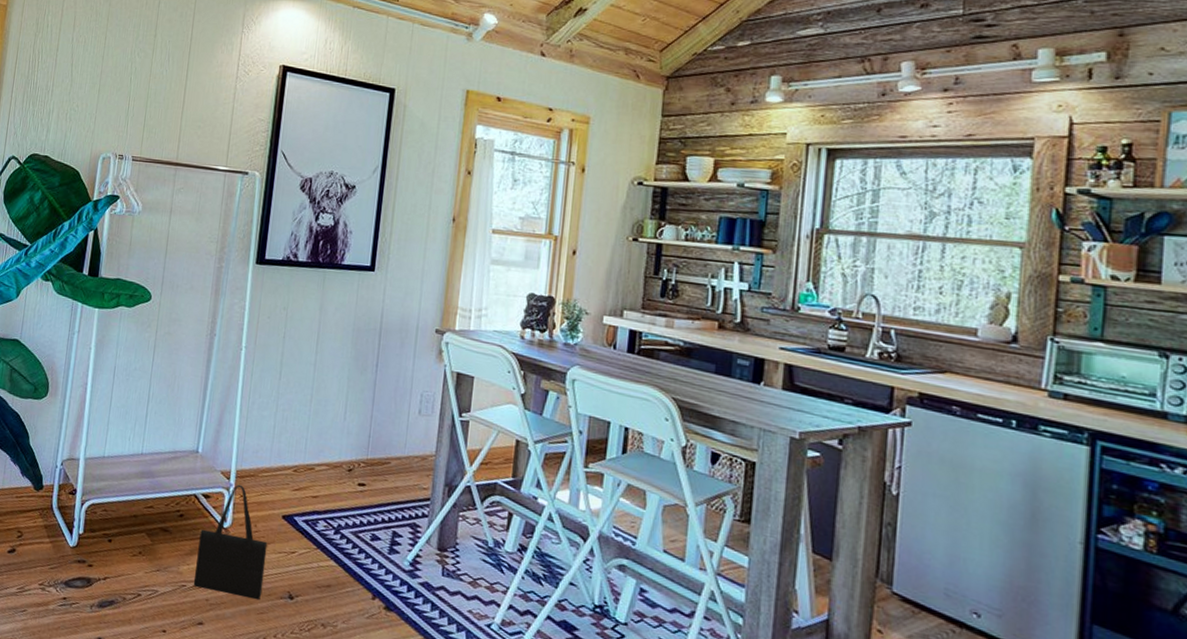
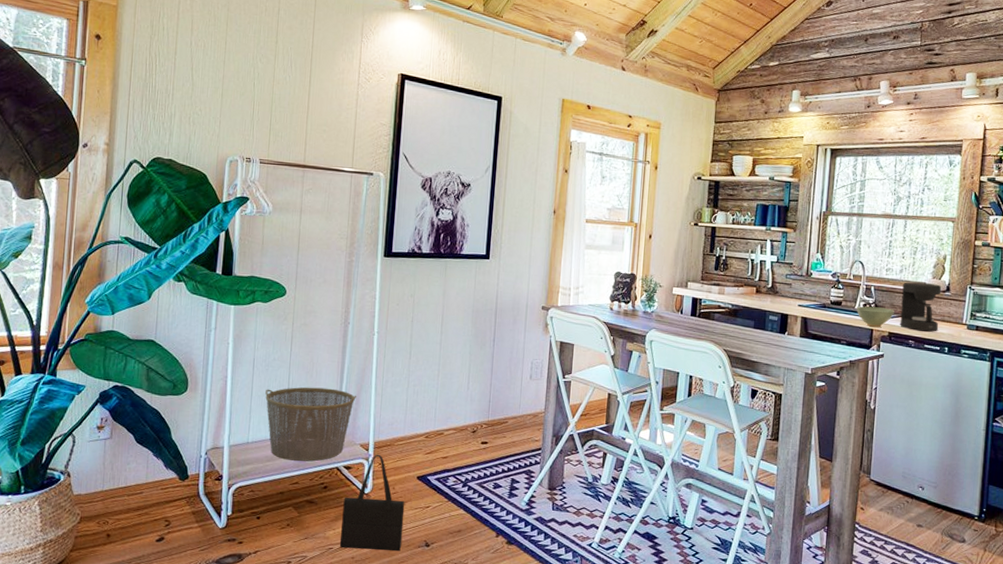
basket: none [124,400,219,485] -> present [265,387,356,462]
bowl: none [867,355,929,385] -> present [856,306,895,327]
coffee maker: none [937,326,1004,398] -> present [900,282,942,332]

